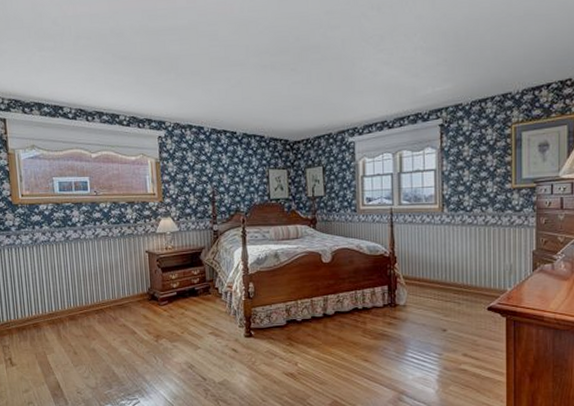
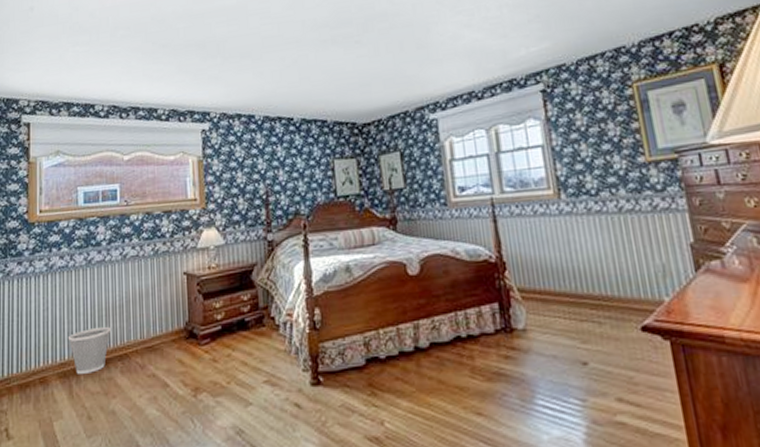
wastebasket: none [53,288,89,323] -> present [67,326,112,375]

